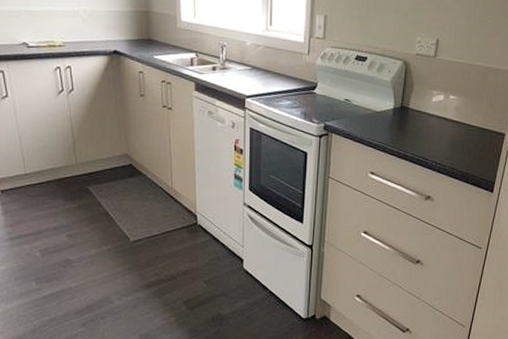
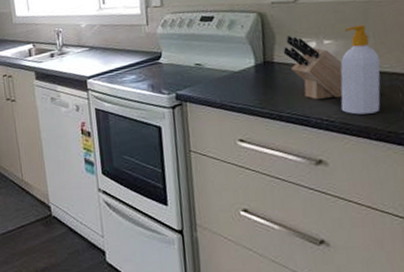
knife block: none [417,86,460,147] -> present [283,35,344,100]
soap bottle: none [452,86,488,163] -> present [340,24,381,115]

